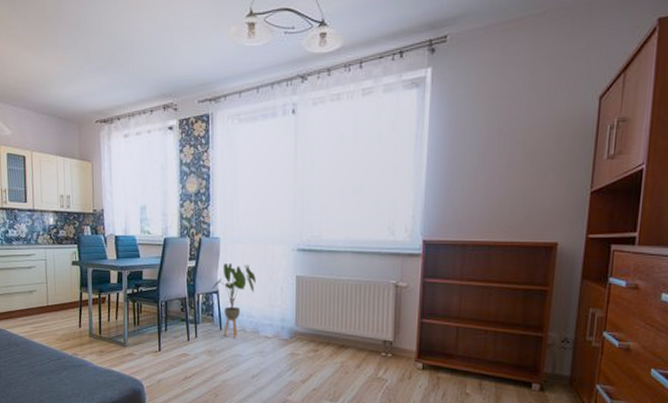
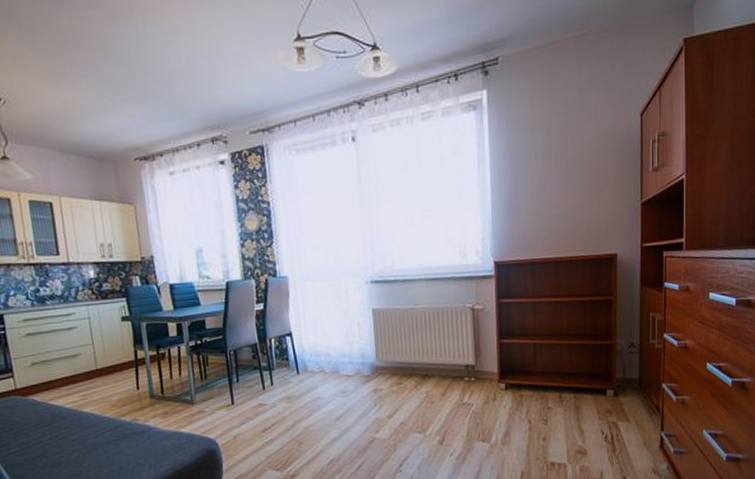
house plant: present [212,263,256,339] -> none [284,302,331,381]

